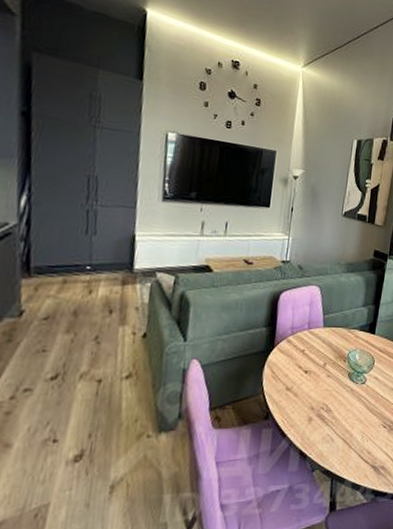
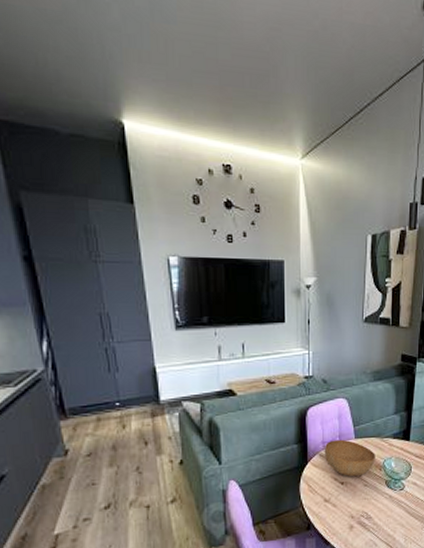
bowl: none [292,326,341,365] -> present [325,439,375,476]

